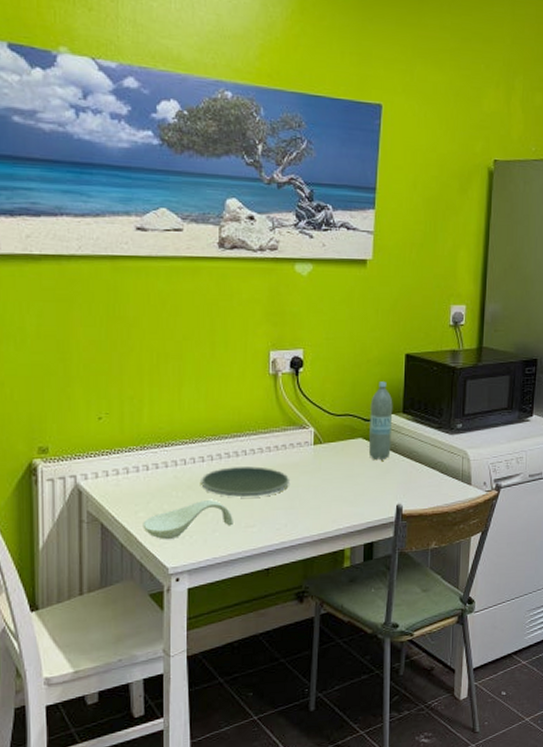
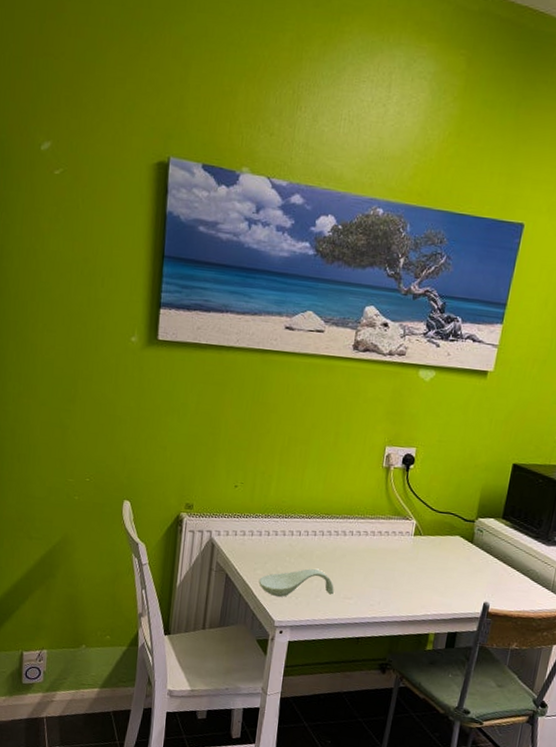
plate: present [201,466,289,498] -> none [311,543,388,574]
water bottle: present [369,381,393,461] -> none [464,486,495,560]

